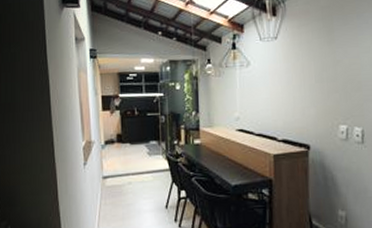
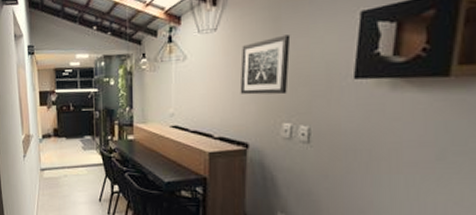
wall art: none [300,44,343,99] -> present [240,34,291,95]

